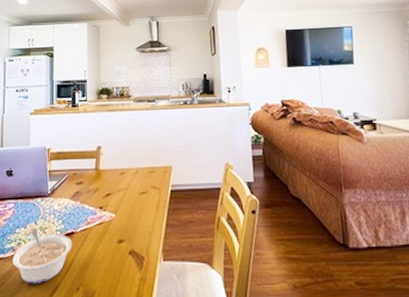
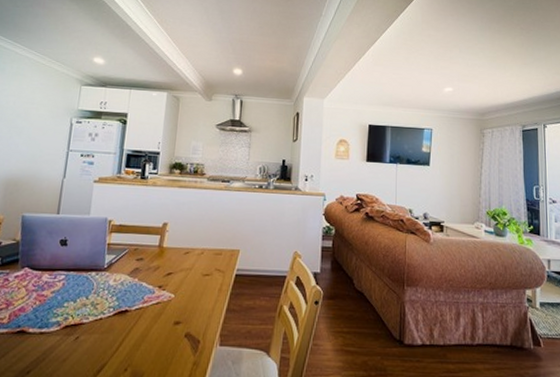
legume: present [12,229,72,284] -> none [56,304,125,363]

